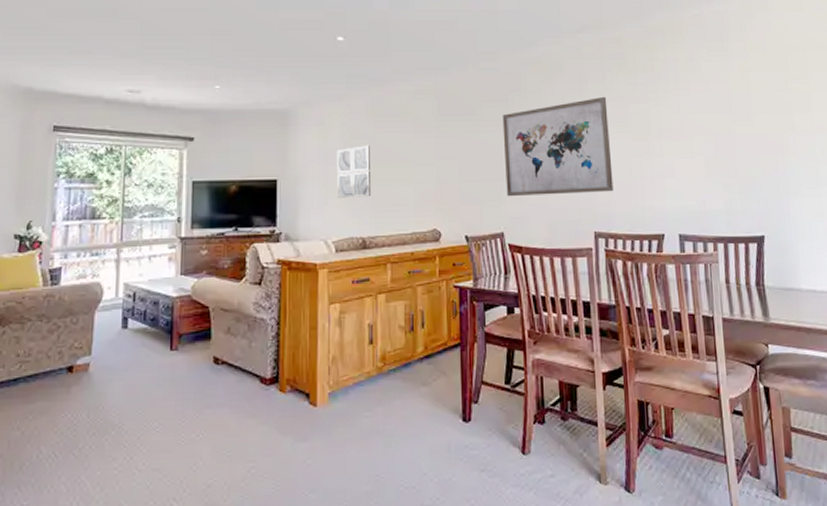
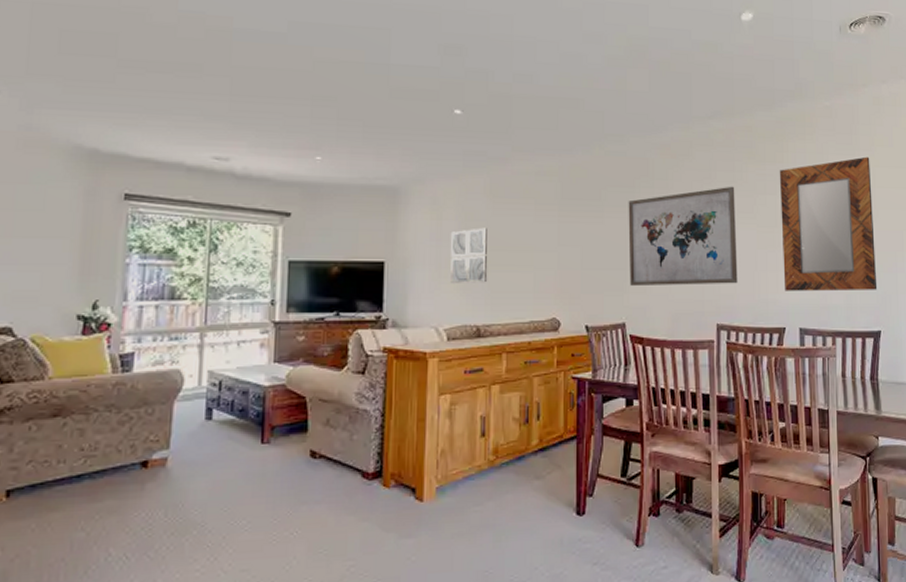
home mirror: none [650,62,758,198] -> present [779,156,878,291]

